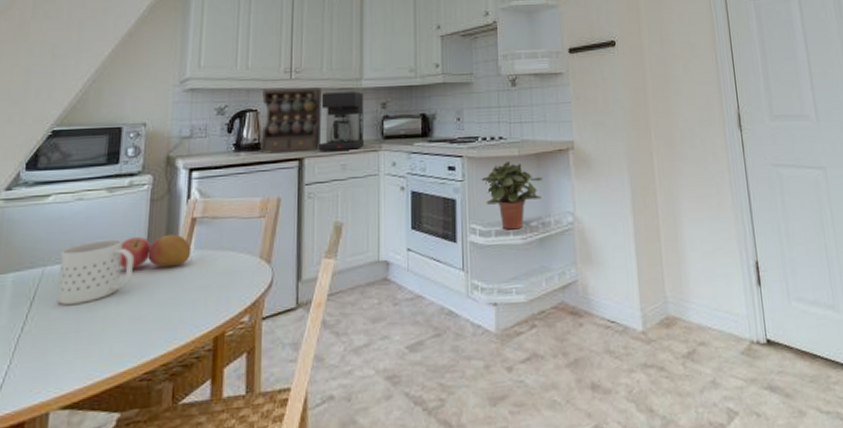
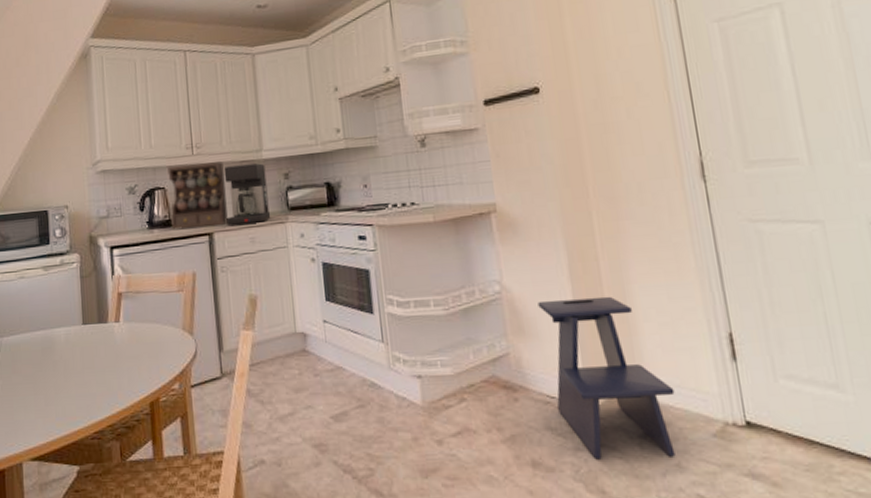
mug: present [57,239,134,305] -> none [13,312,74,371]
fruit: present [119,236,152,270] -> none [60,310,87,341]
fruit: present [148,234,192,268] -> none [84,308,121,339]
potted plant: present [481,162,543,230] -> none [395,229,464,301]
step stool: none [604,228,713,380] -> present [538,296,676,460]

